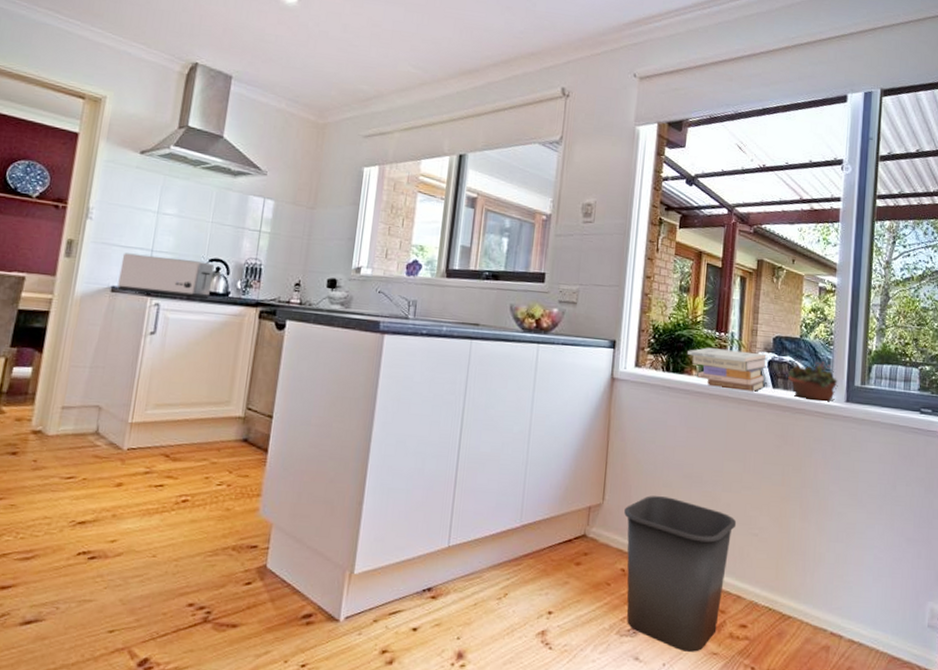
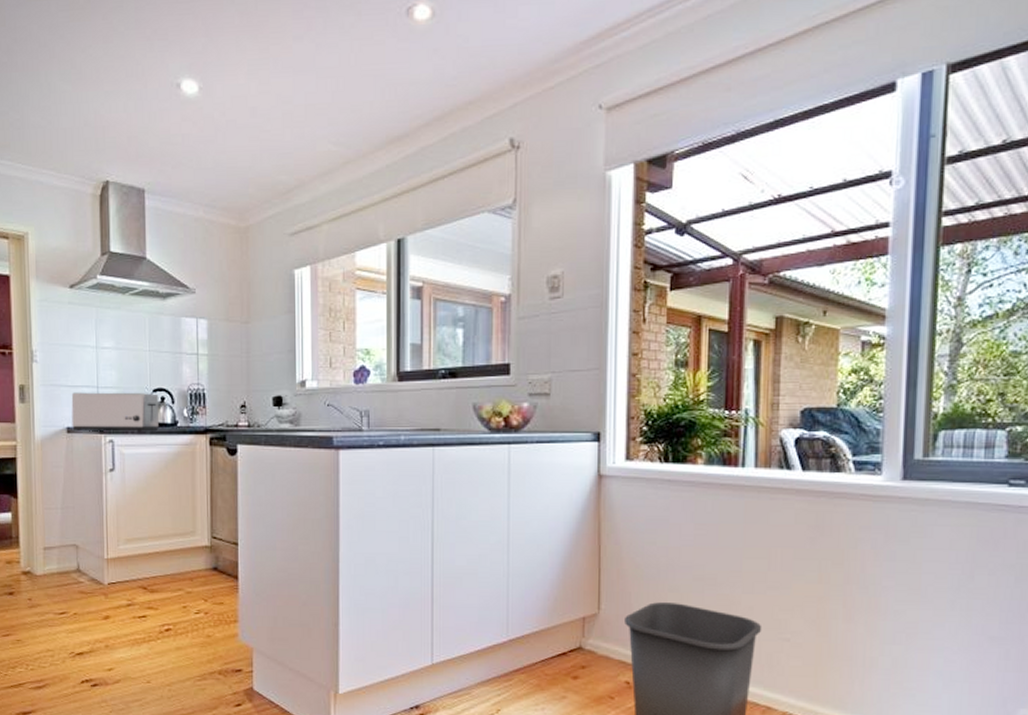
books: present [687,347,767,393] -> none [690,430,793,478]
succulent planter: present [787,361,838,403] -> none [821,433,891,483]

